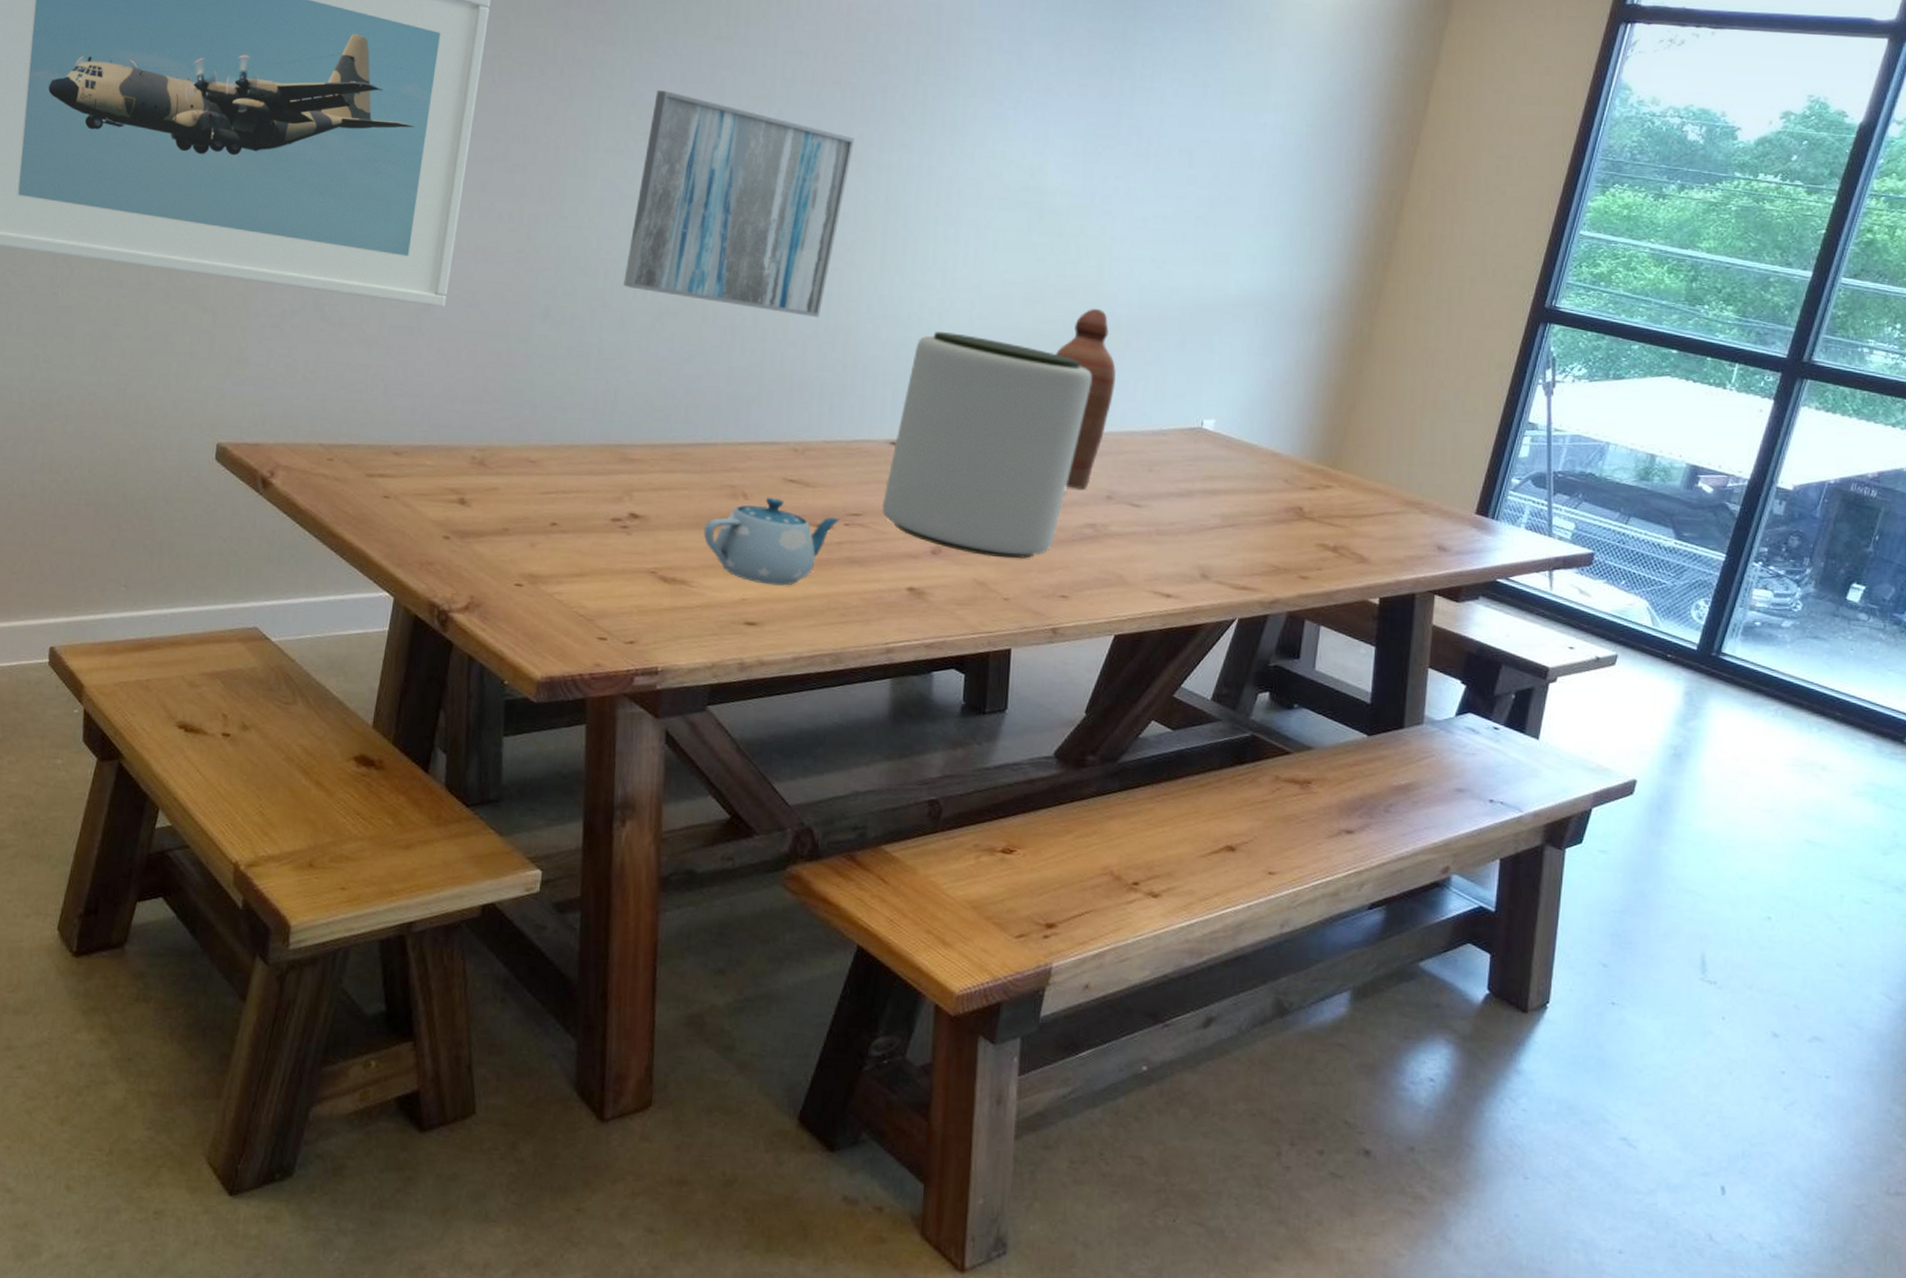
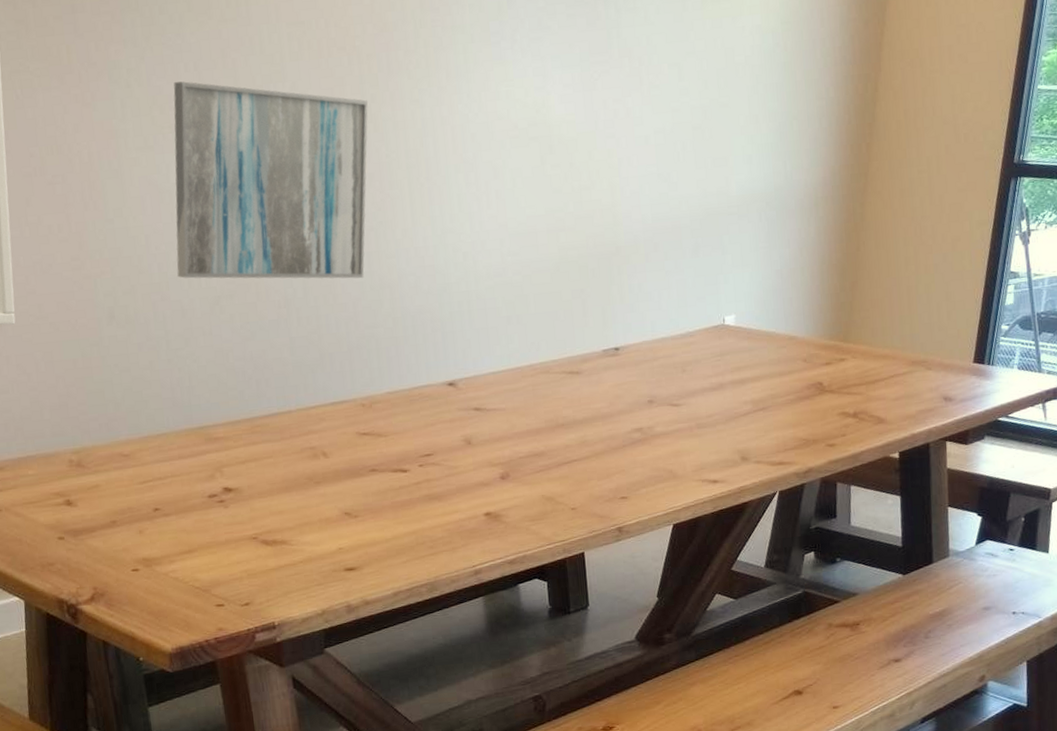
teapot: present [703,497,840,586] -> none [293,451,414,532]
plant pot: present [882,332,1092,559] -> none [449,272,620,473]
bottle: present [1056,308,1116,489] -> none [584,228,642,399]

